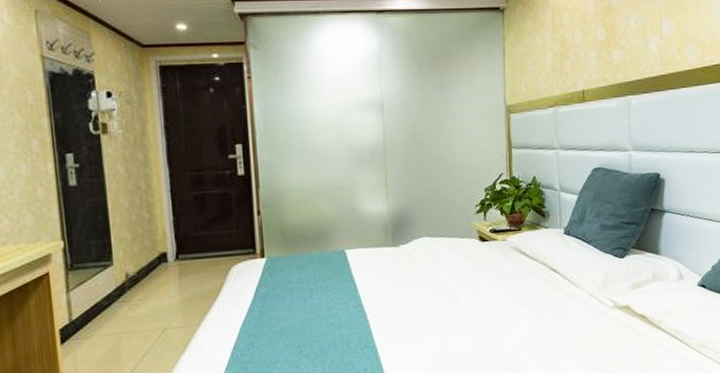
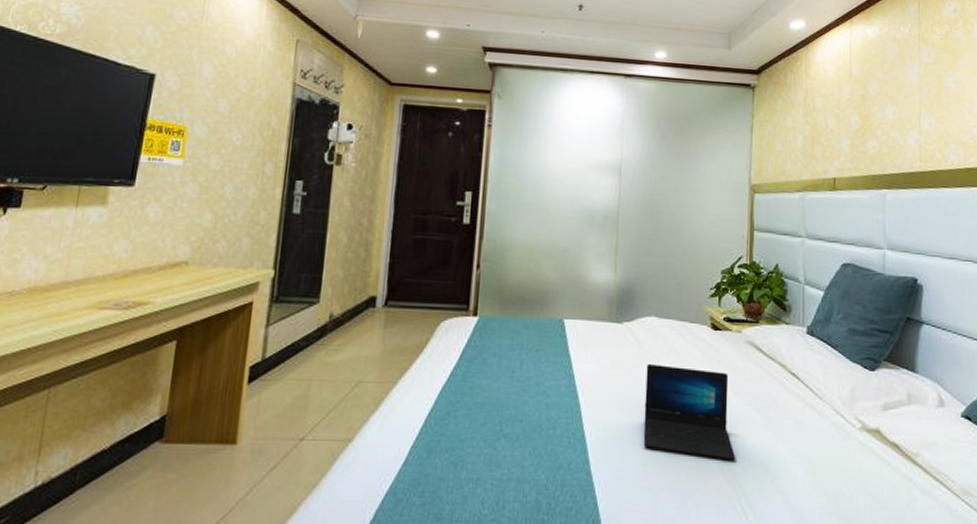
laptop: none [424,276,509,348] -> present [643,364,736,461]

